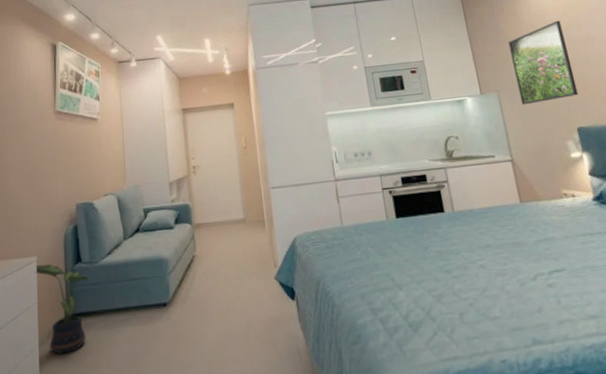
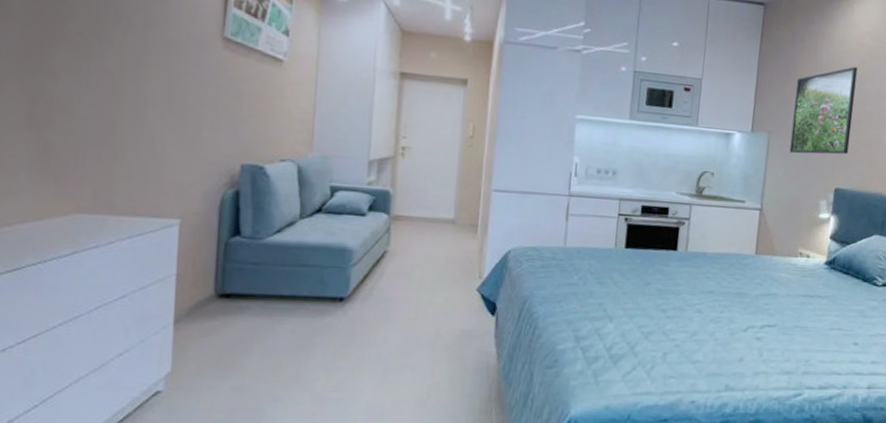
potted plant: present [34,263,90,354] -> none [175,229,250,336]

